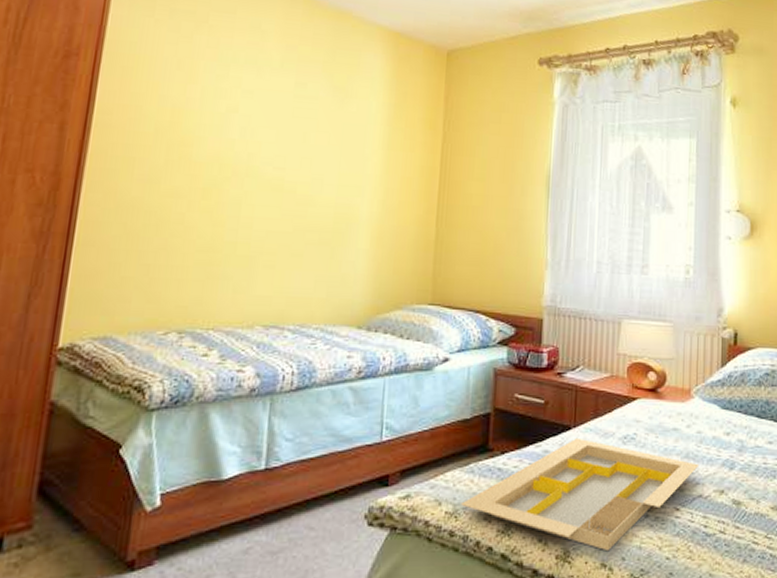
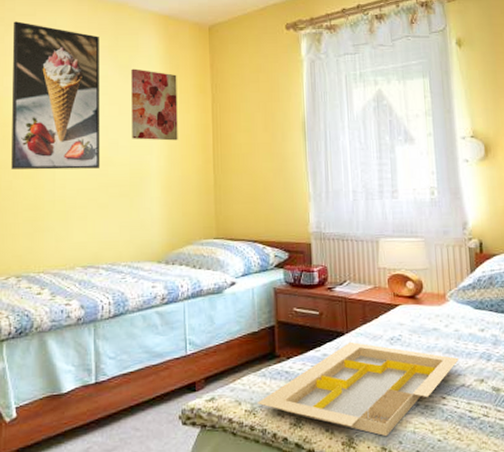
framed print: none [185,18,313,208] -> present [11,21,101,170]
wall art: none [340,91,403,183] -> present [131,68,178,141]

